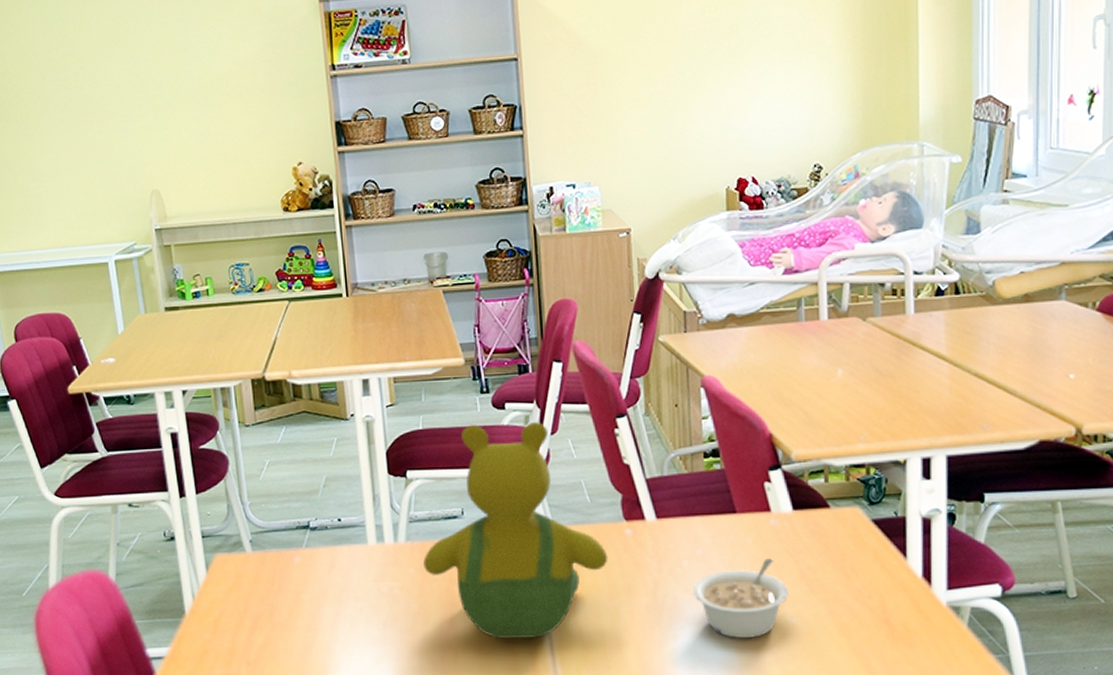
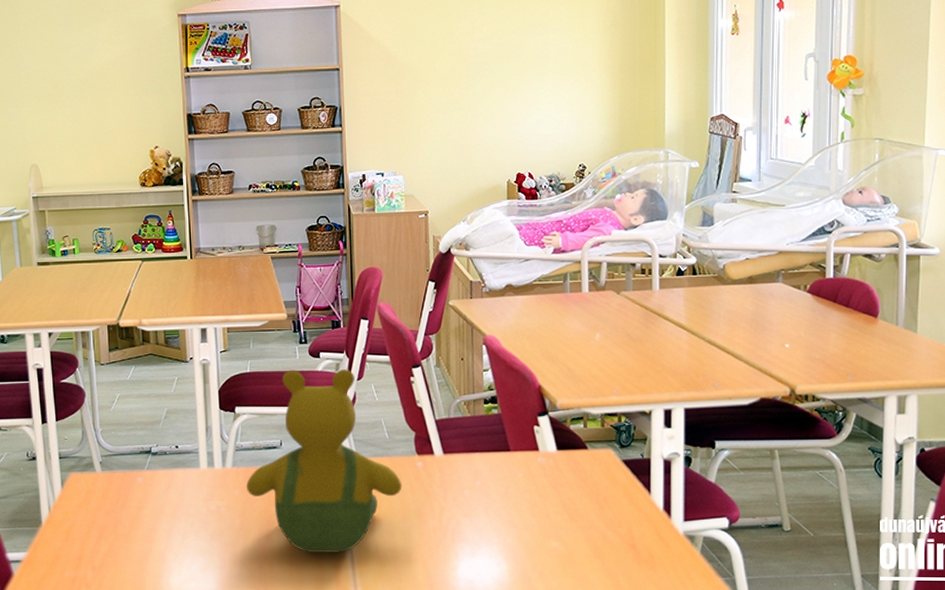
legume: present [693,558,788,638] -> none [473,490,552,557]

